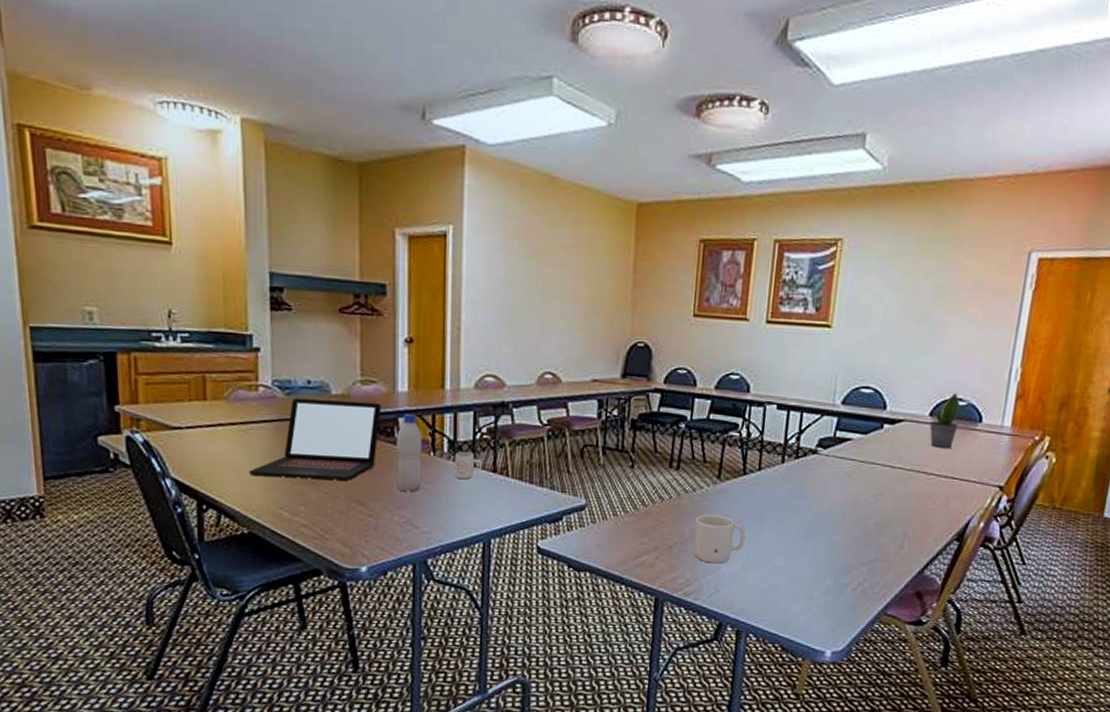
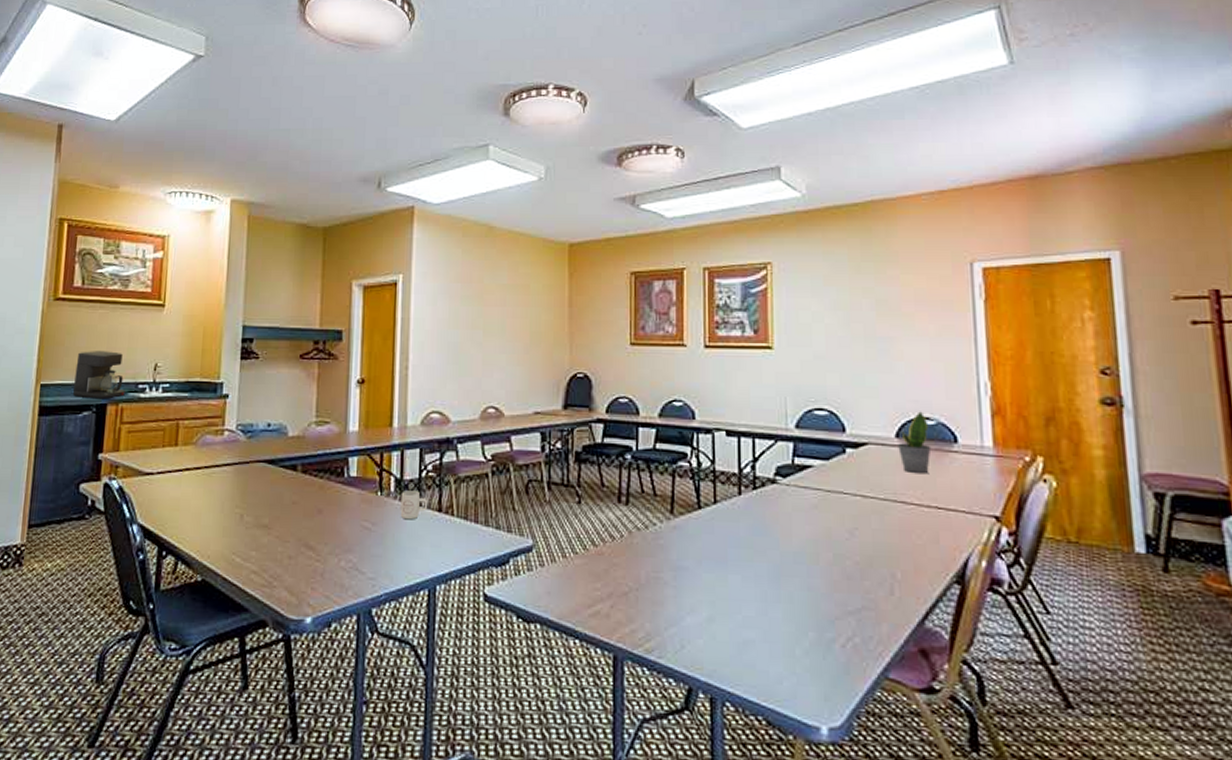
coffee maker: none [70,291,136,347] -> present [73,351,125,399]
laptop: present [249,398,381,480] -> none [208,441,333,523]
water bottle: present [396,413,423,493] -> none [344,452,371,535]
mug: present [693,514,746,564] -> none [651,555,709,614]

